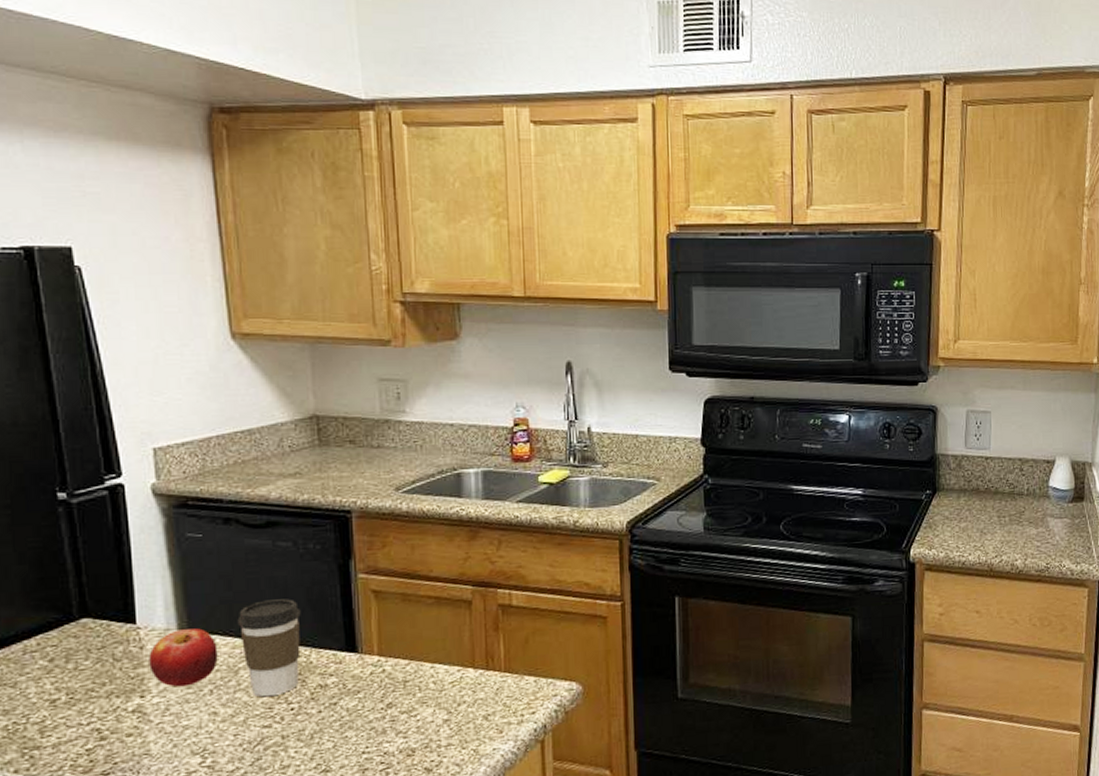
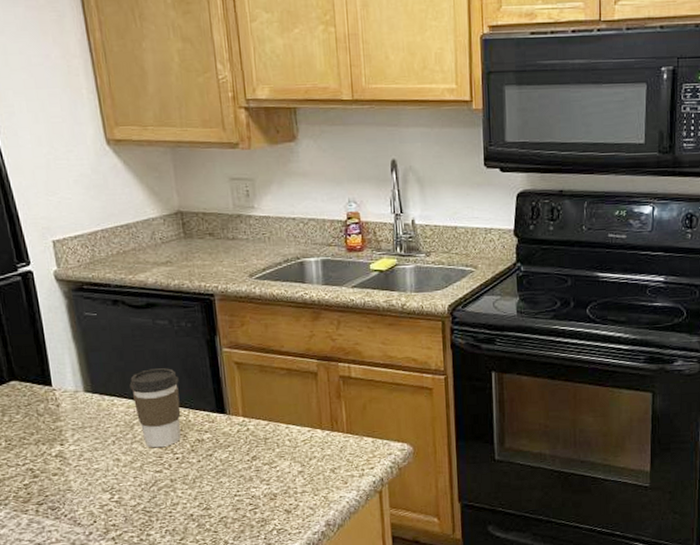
fruit: present [149,628,218,687] -> none [64,391,117,438]

